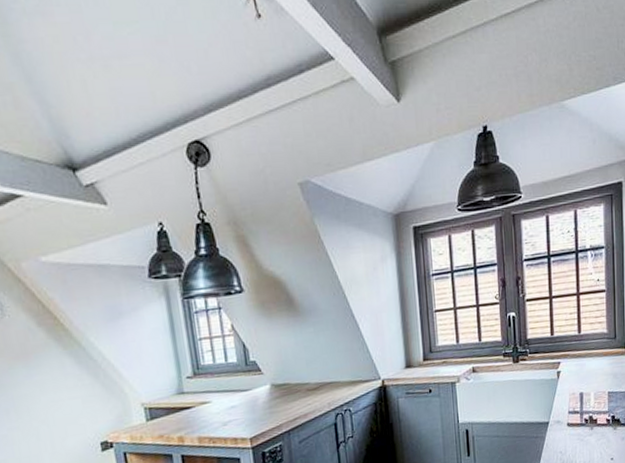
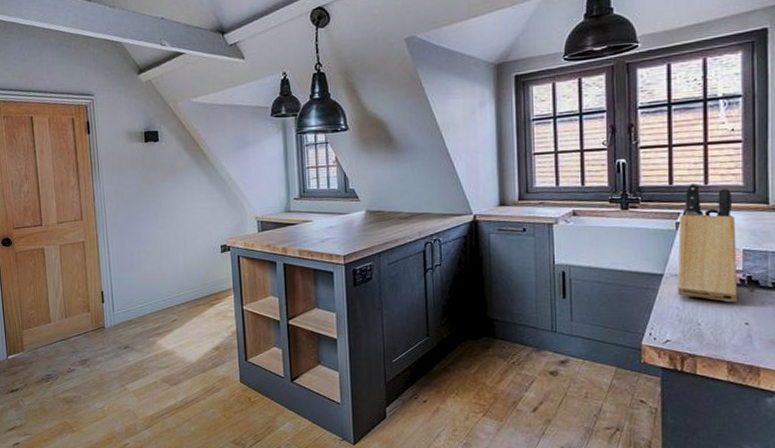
knife block: none [559,333,604,442] -> present [677,183,737,303]

